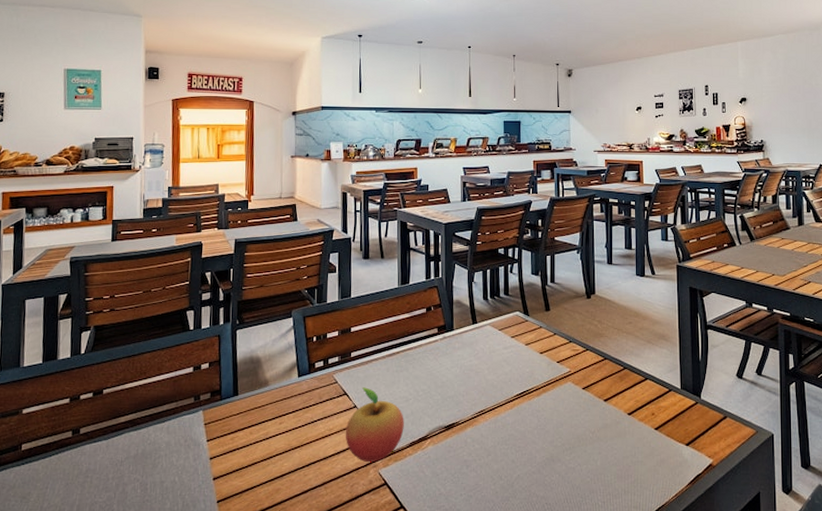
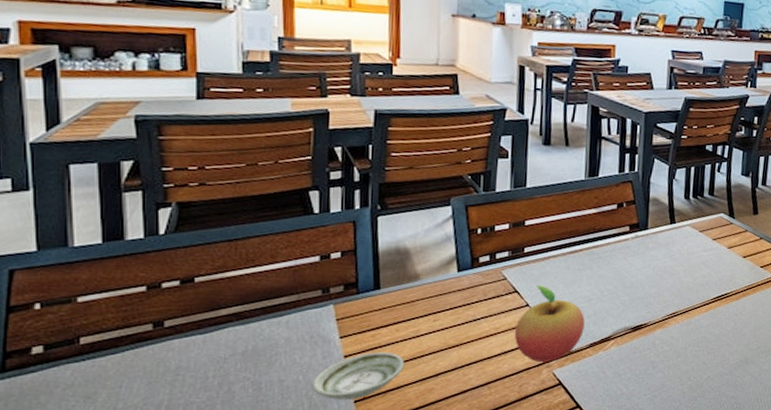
saucer: none [185,454,257,499] -> present [313,352,405,399]

